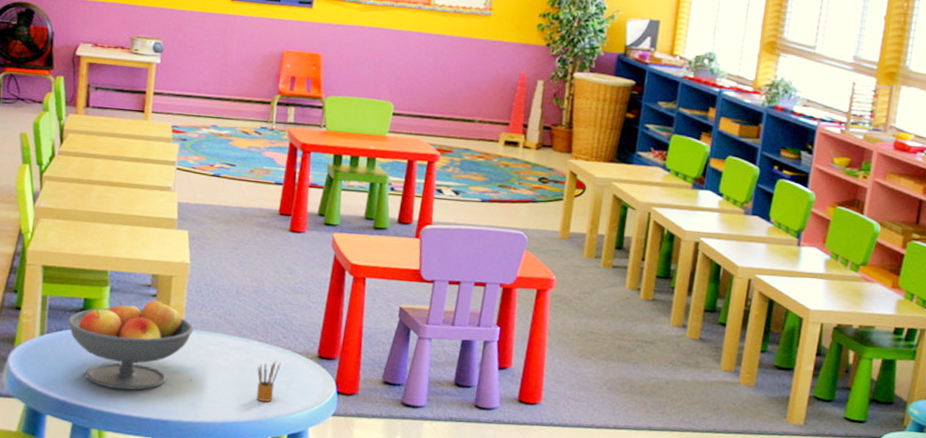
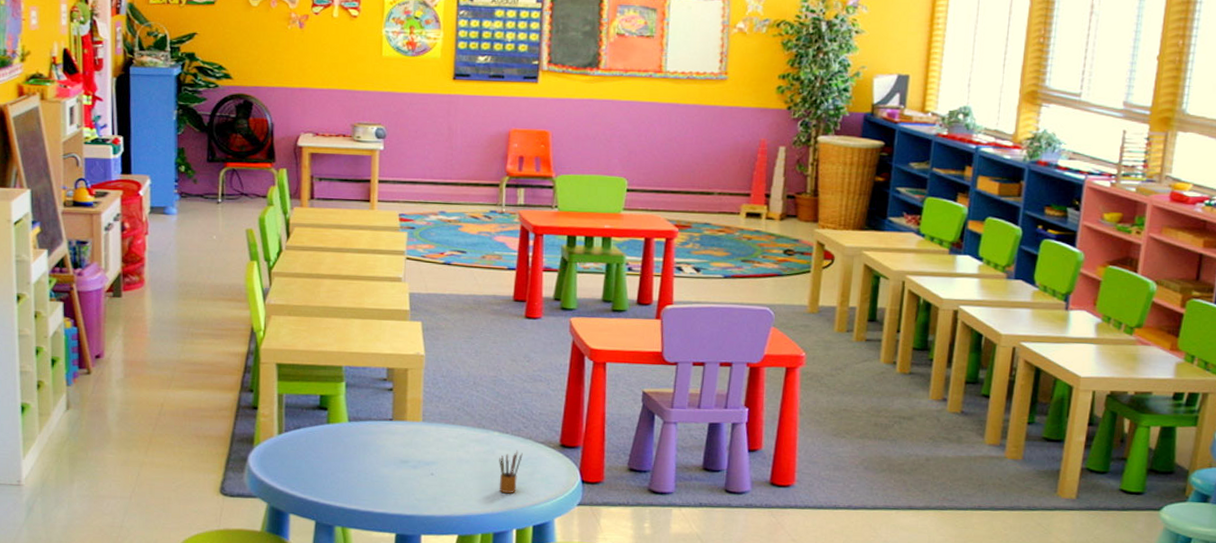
fruit bowl: present [67,299,194,390] -> none [304,393,432,486]

